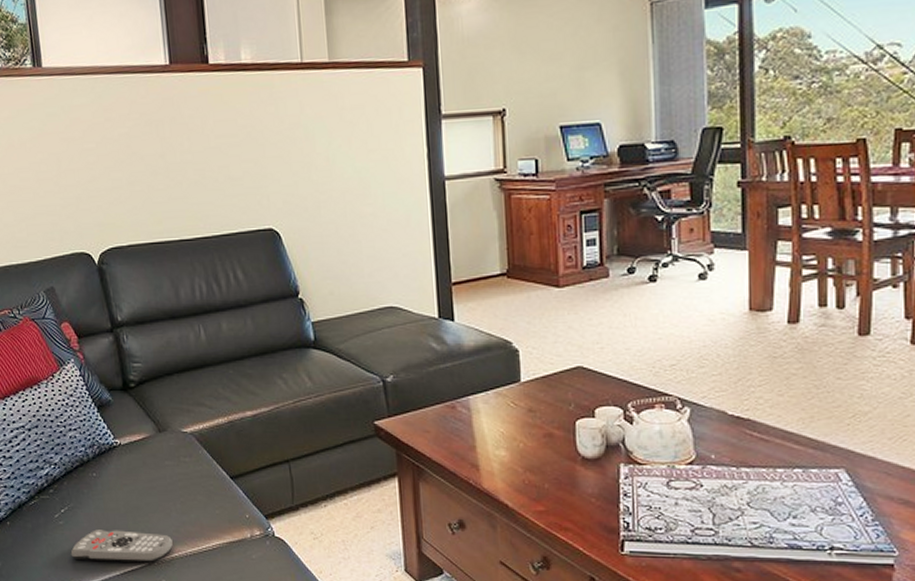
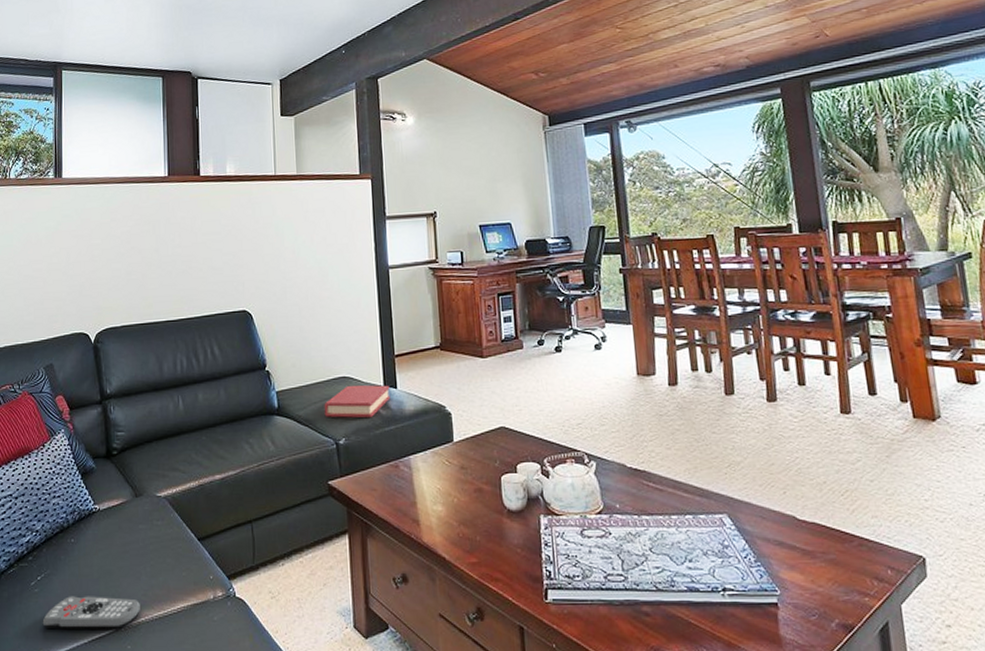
hardback book: none [368,316,447,354] -> present [324,385,391,418]

